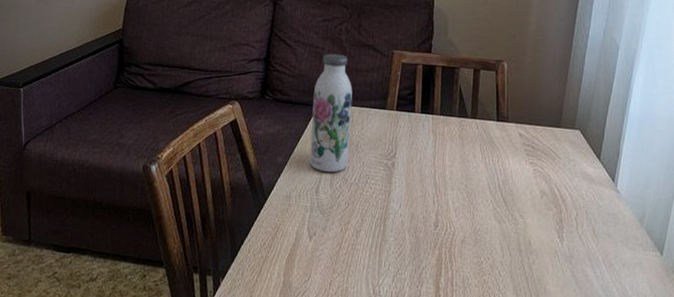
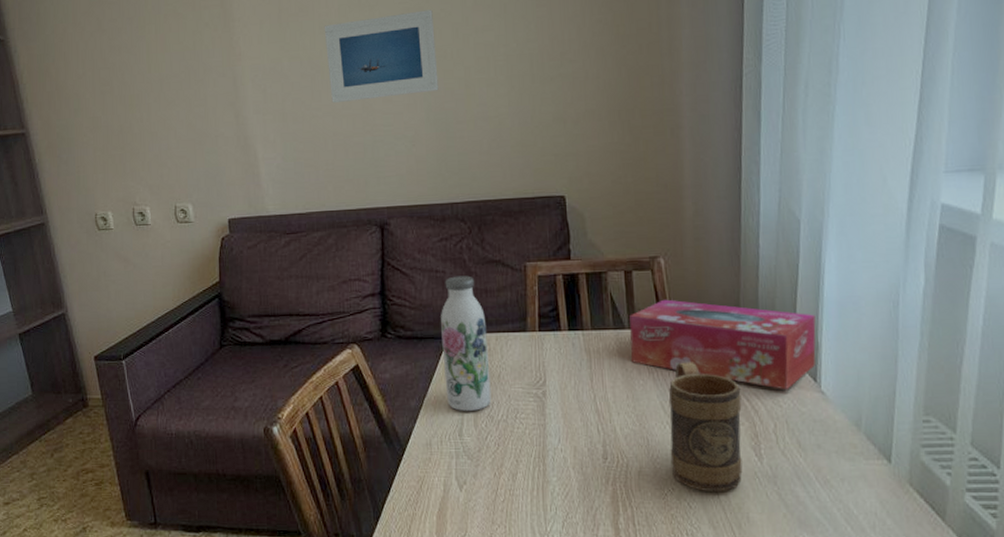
tissue box: none [470,97,620,186] -> present [629,299,816,391]
mug: none [489,152,554,265] -> present [668,362,743,493]

